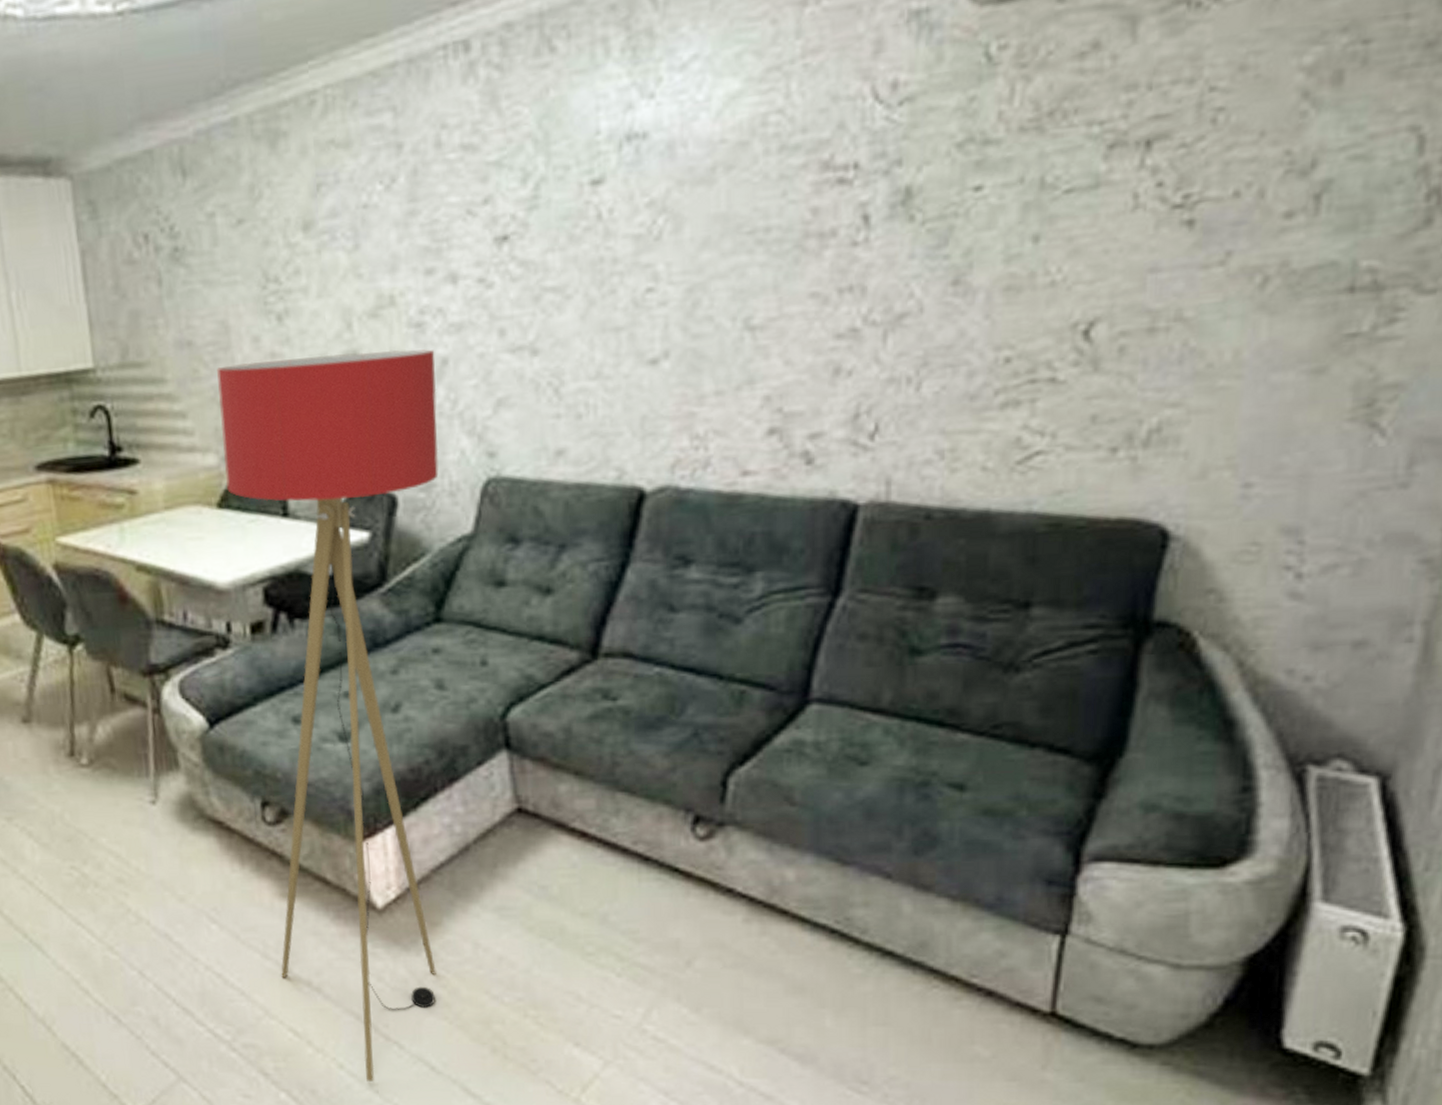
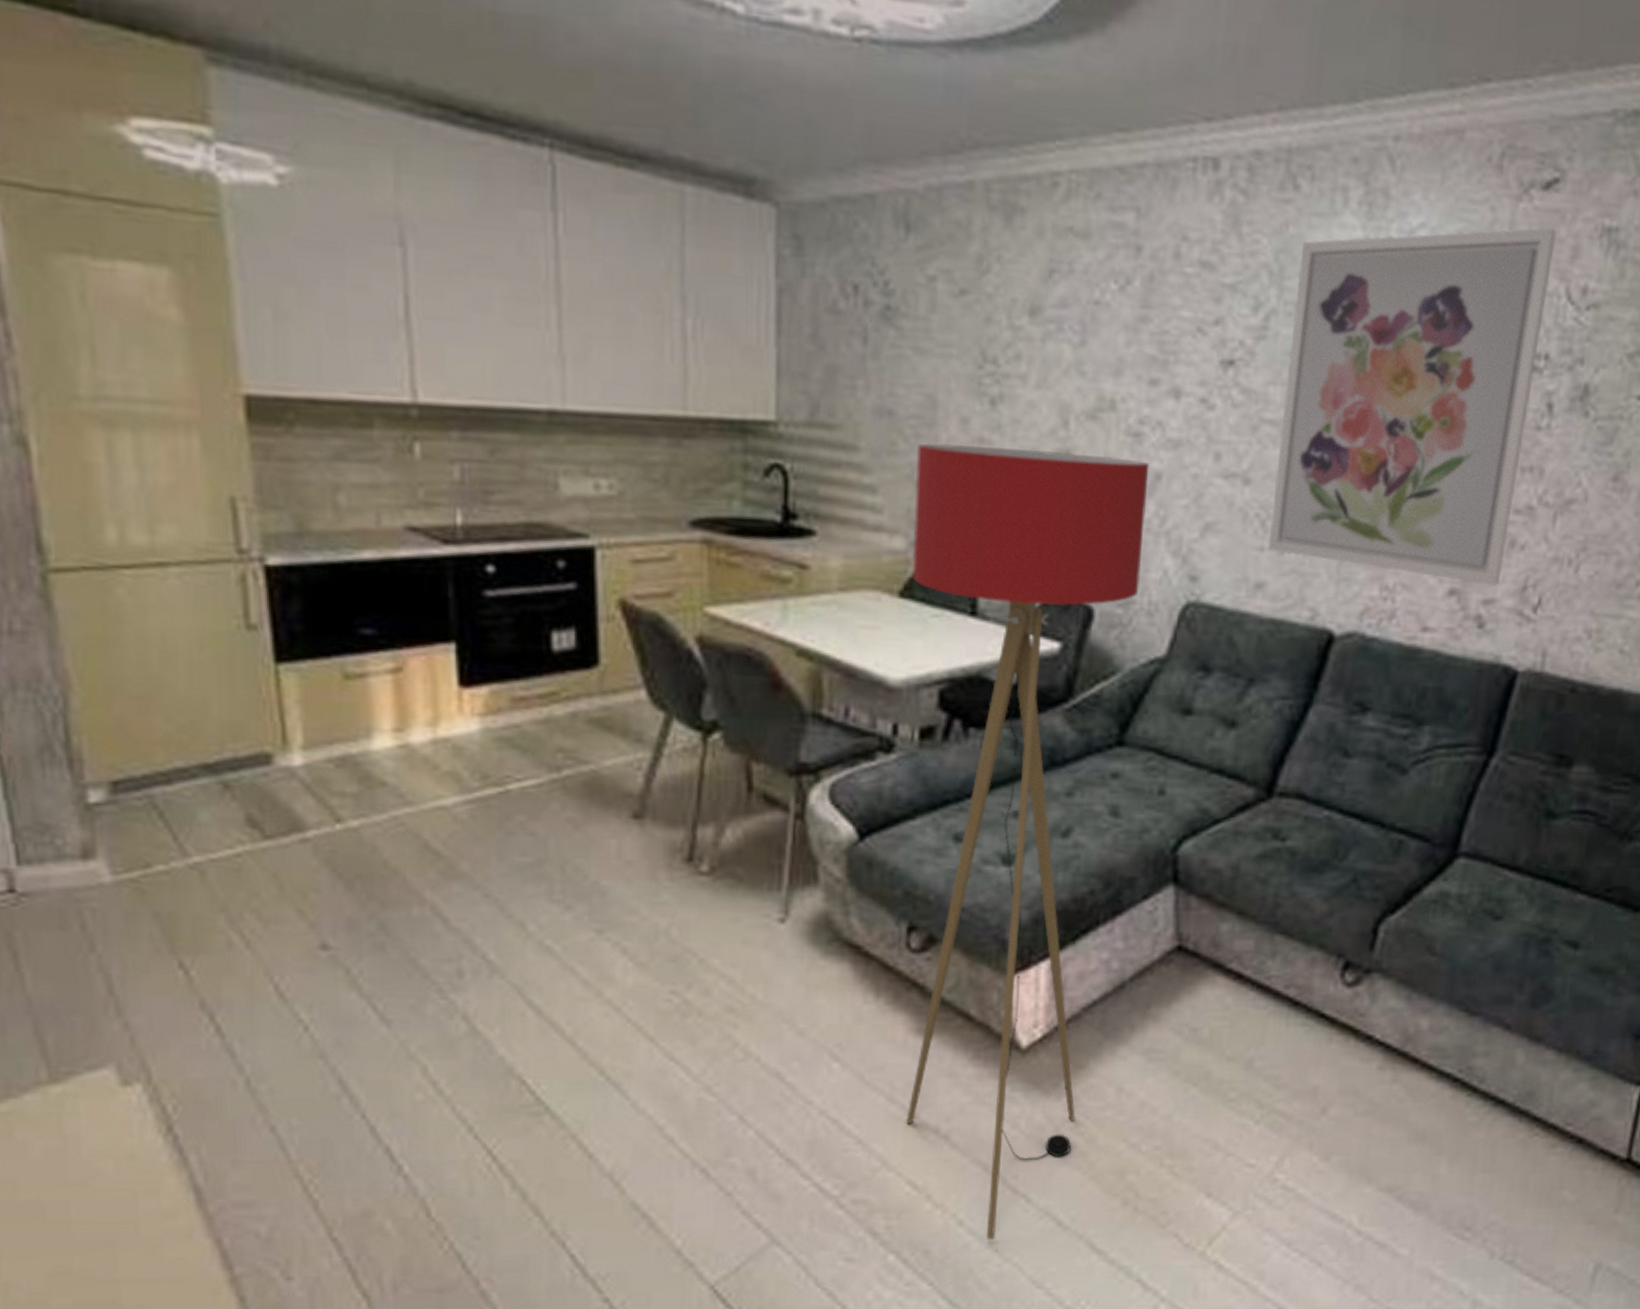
wall art: none [563,25,853,419] -> present [1268,227,1557,586]

